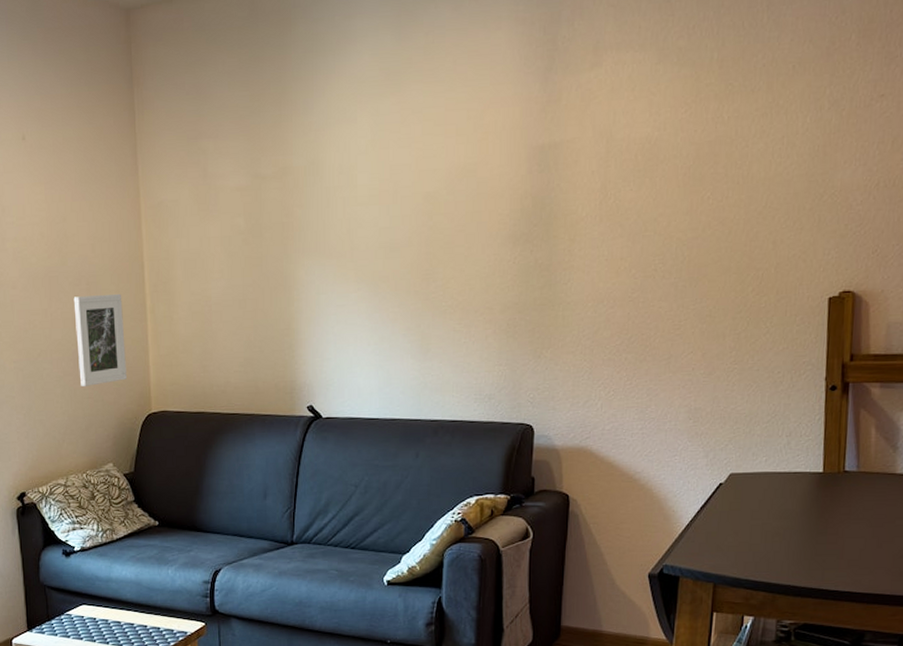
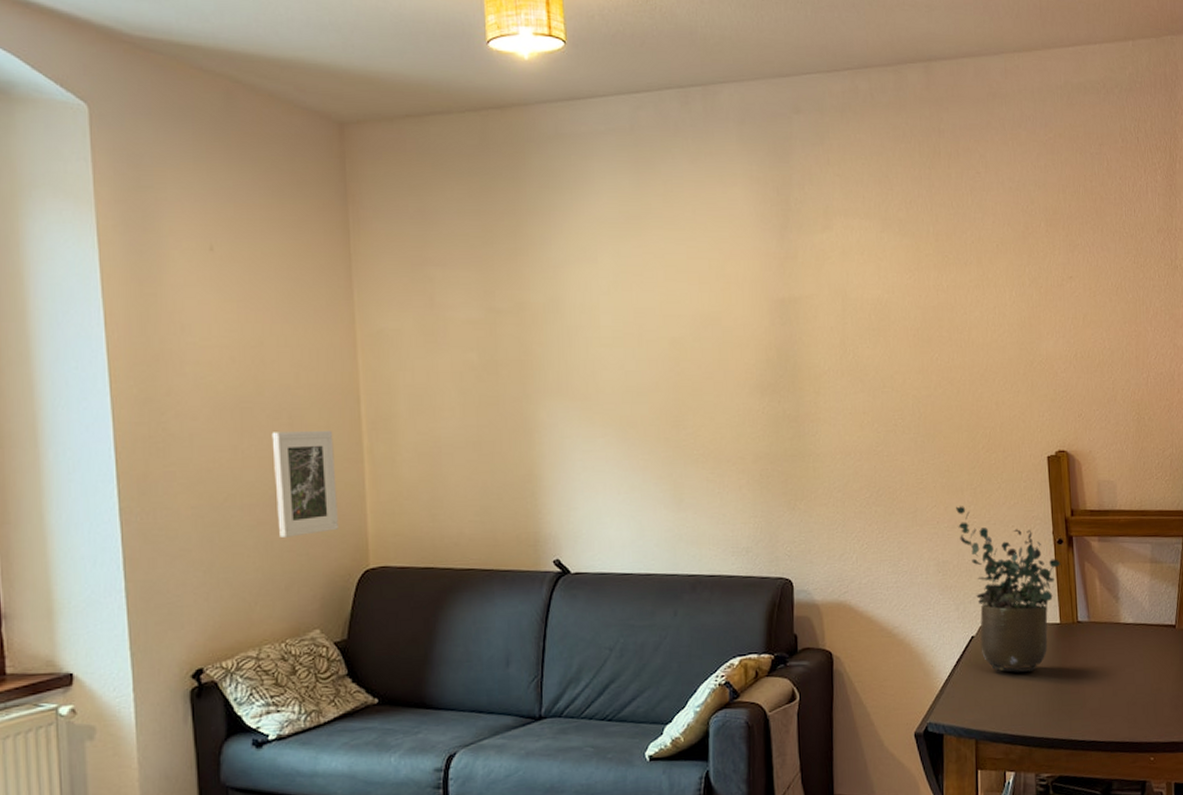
potted plant: none [715,352,832,521] -> present [956,506,1061,672]

